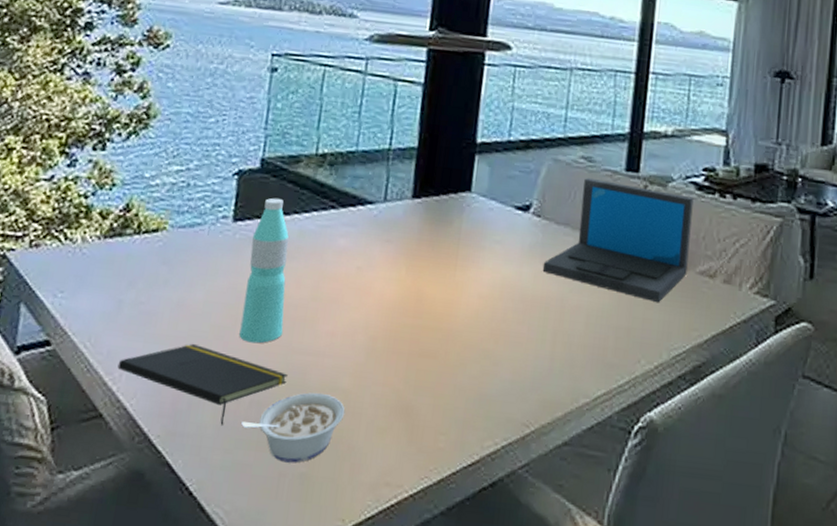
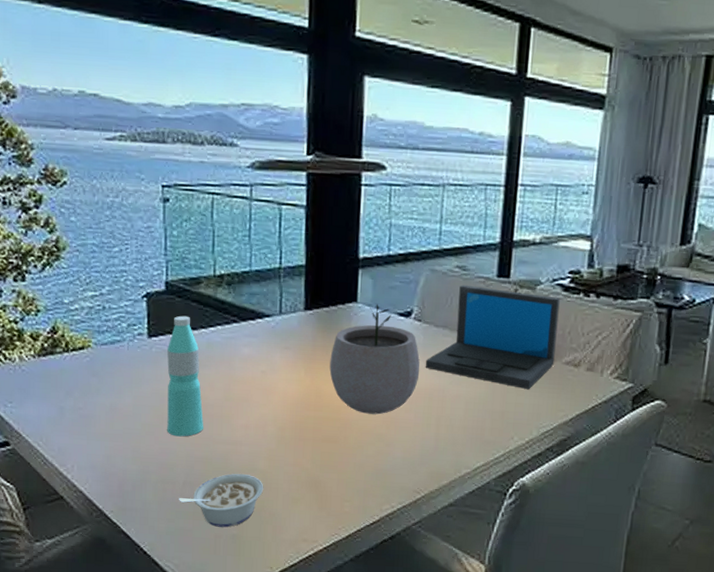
notepad: present [117,344,288,425] -> none [69,440,212,501]
plant pot: none [434,195,537,326] -> present [329,304,420,415]

